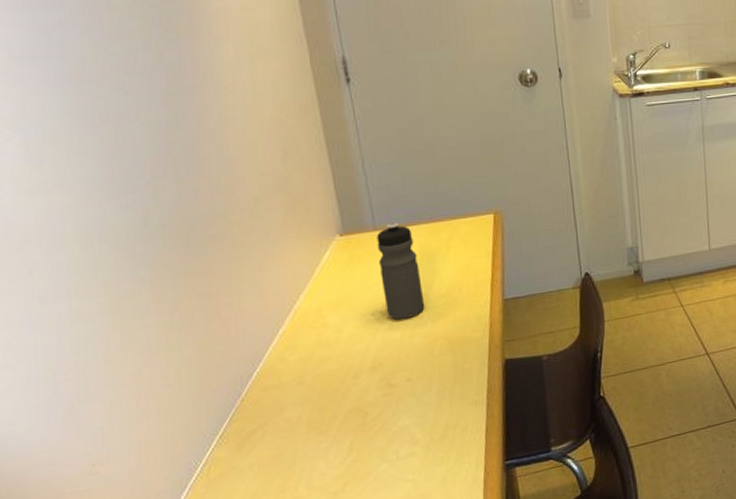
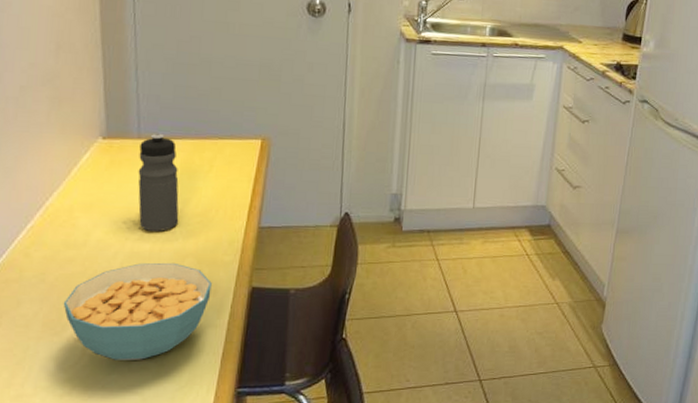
cereal bowl: none [324,346,466,451] -> present [63,262,212,360]

